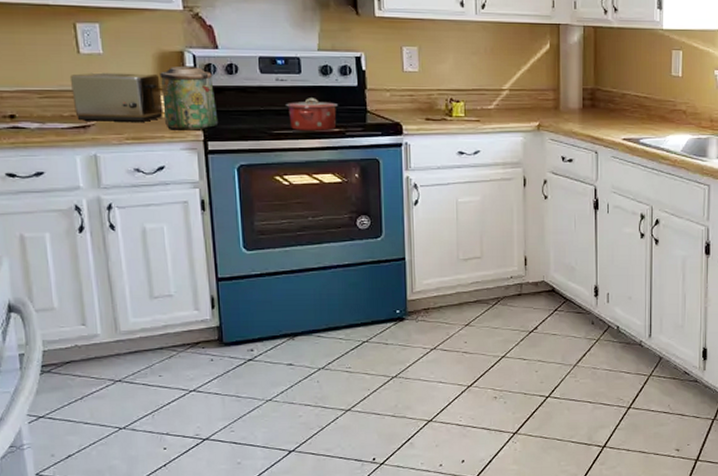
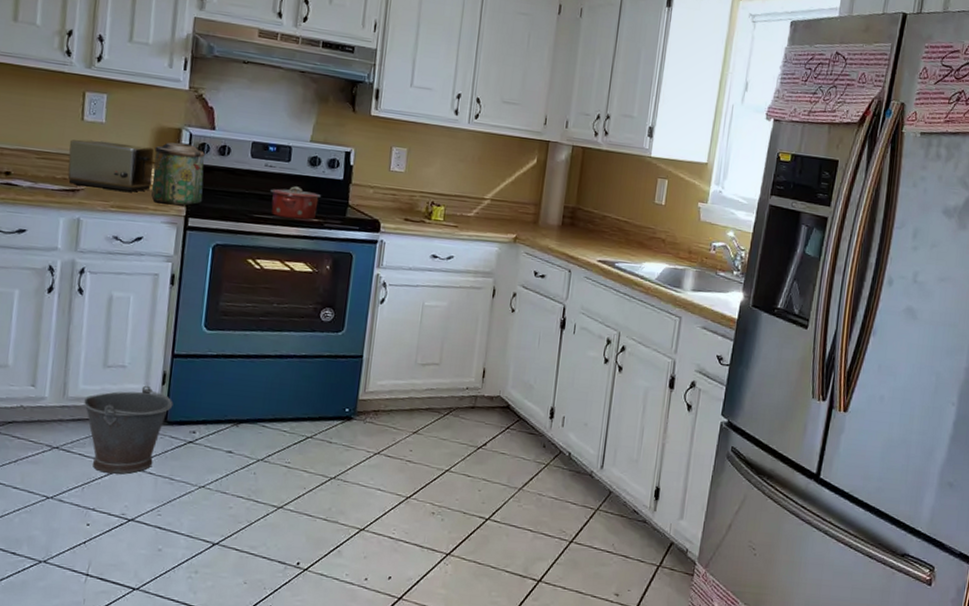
bucket: none [136,311,227,399] -> present [83,385,173,474]

